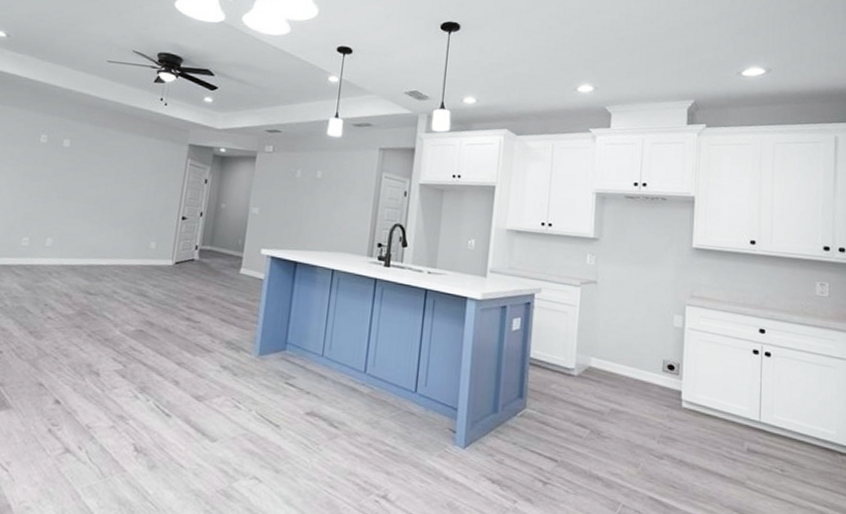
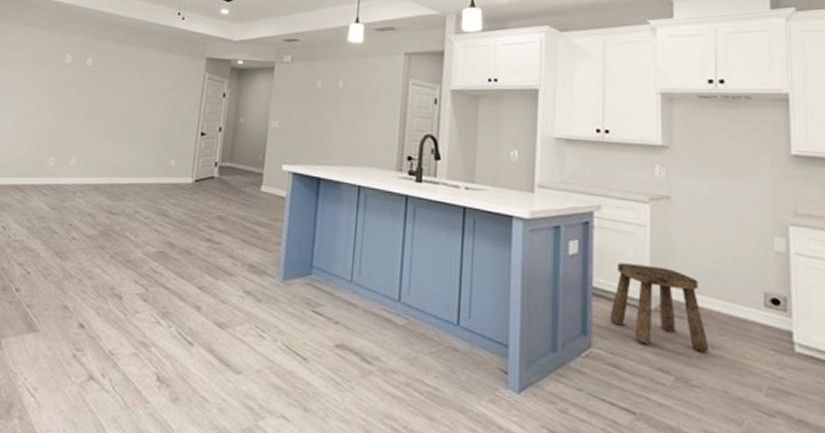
stool: none [541,337,619,410] -> present [609,262,710,352]

